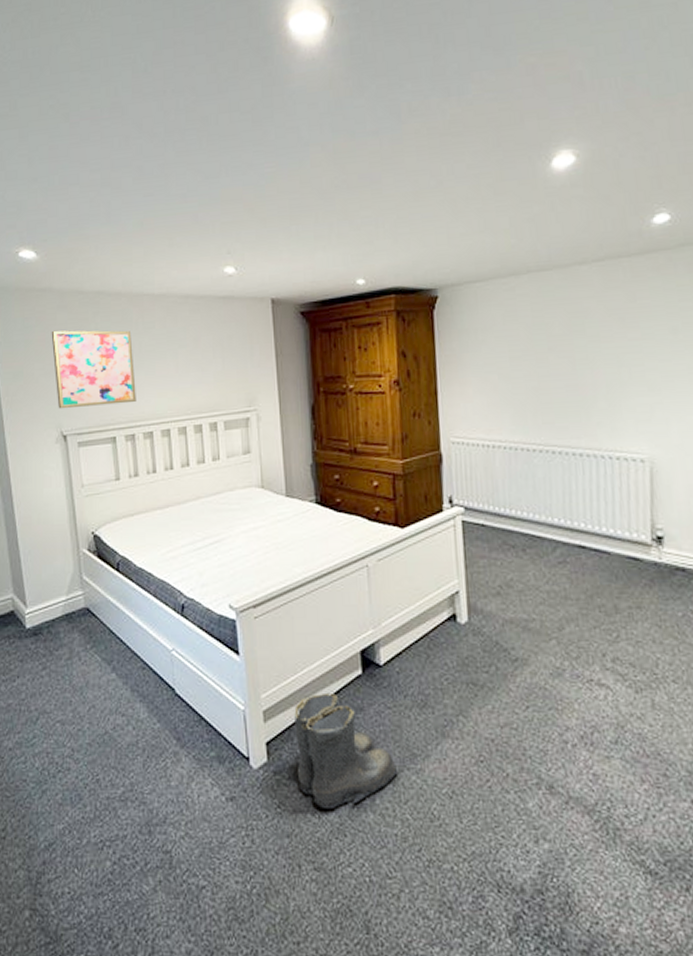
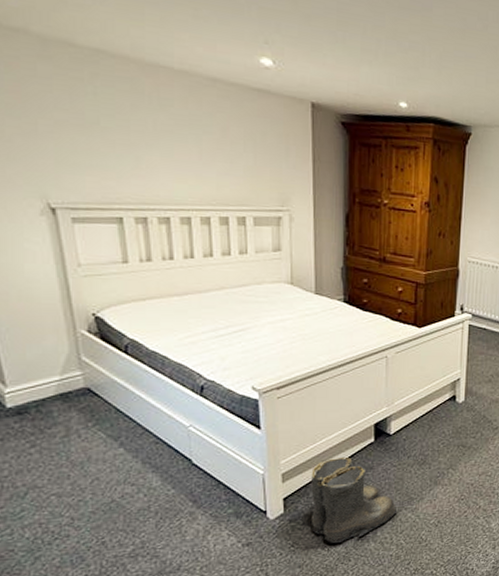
wall art: present [51,330,136,409] -> none [29,83,149,184]

